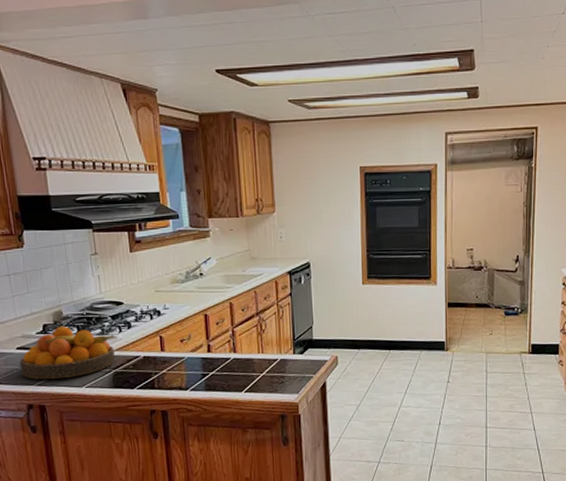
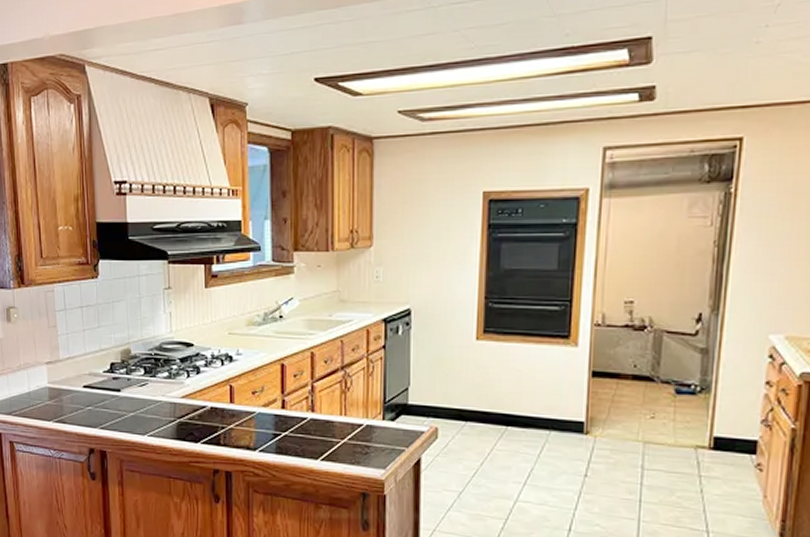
fruit bowl: present [19,325,116,380] -> none [85,365,183,424]

